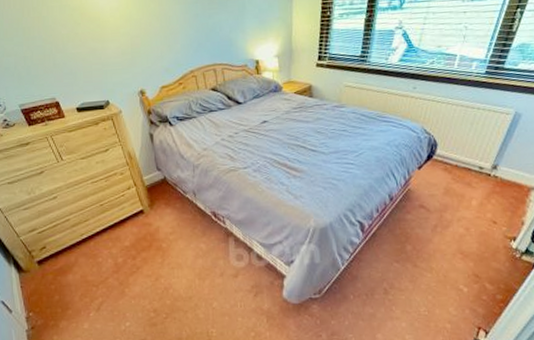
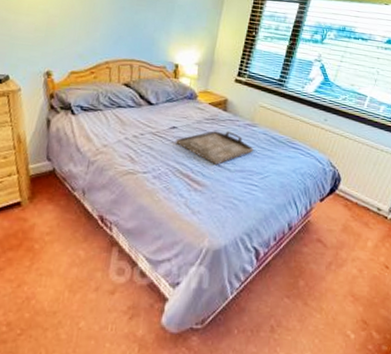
serving tray: none [269,116,345,150] -> present [176,131,254,165]

